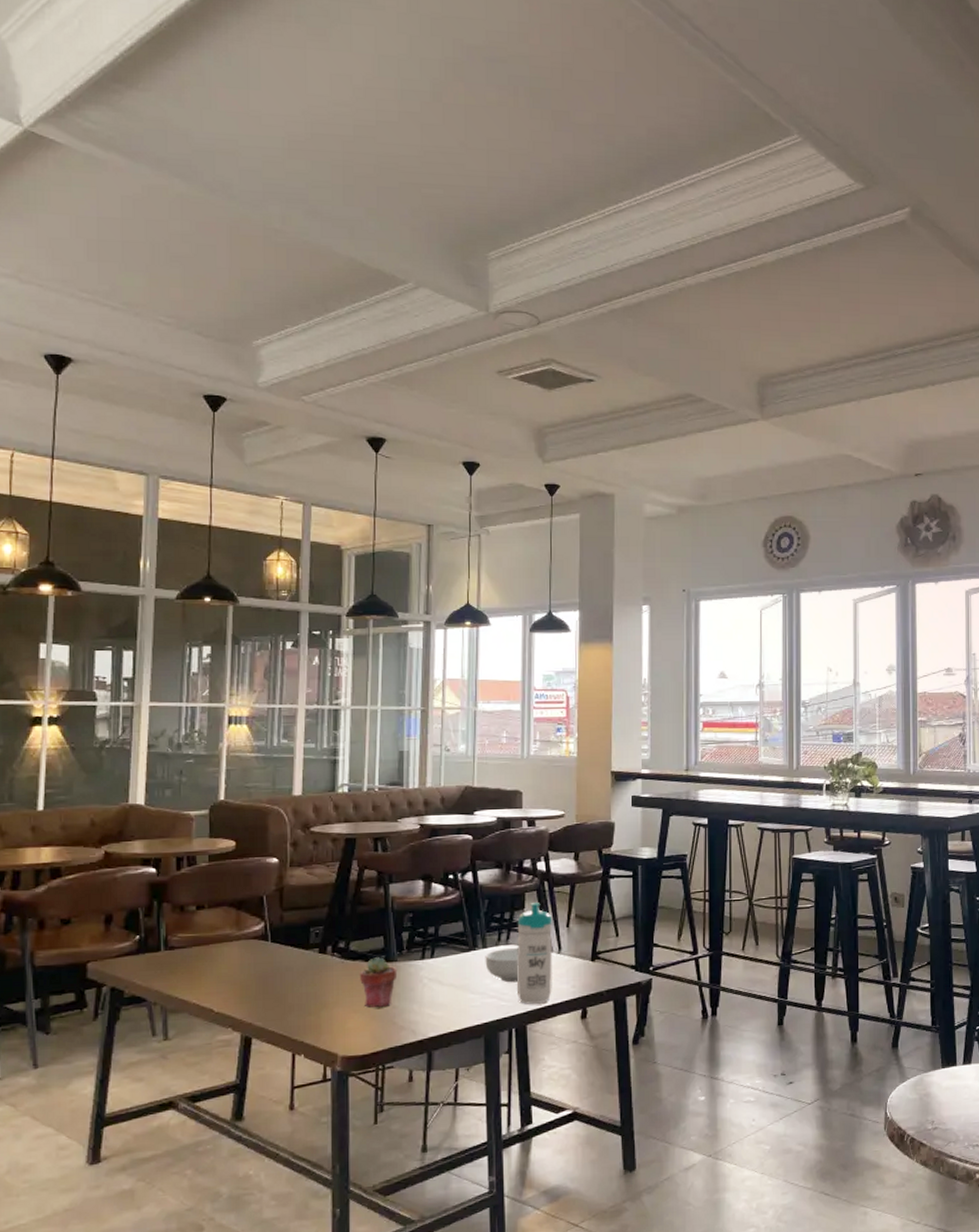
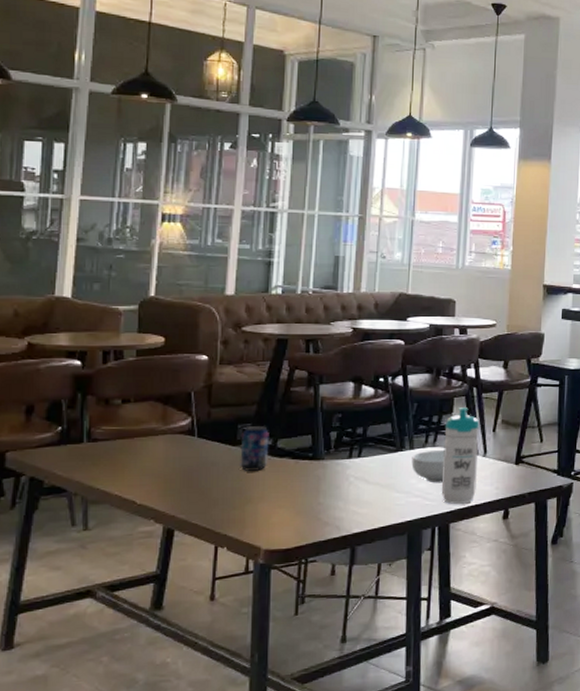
beverage can: none [313,927,342,975] -> present [240,425,269,471]
potted succulent: present [360,956,398,1007] -> none [286,454,324,503]

